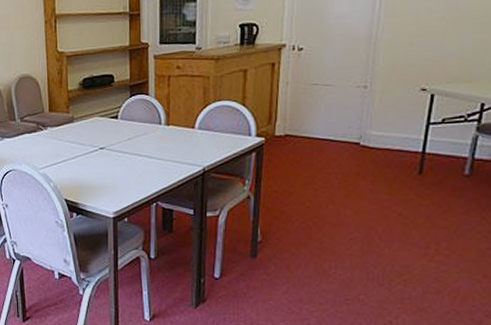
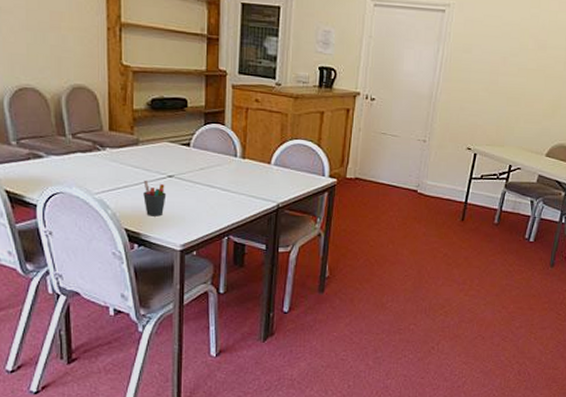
pen holder: none [79,153,99,187] -> present [143,180,167,217]

